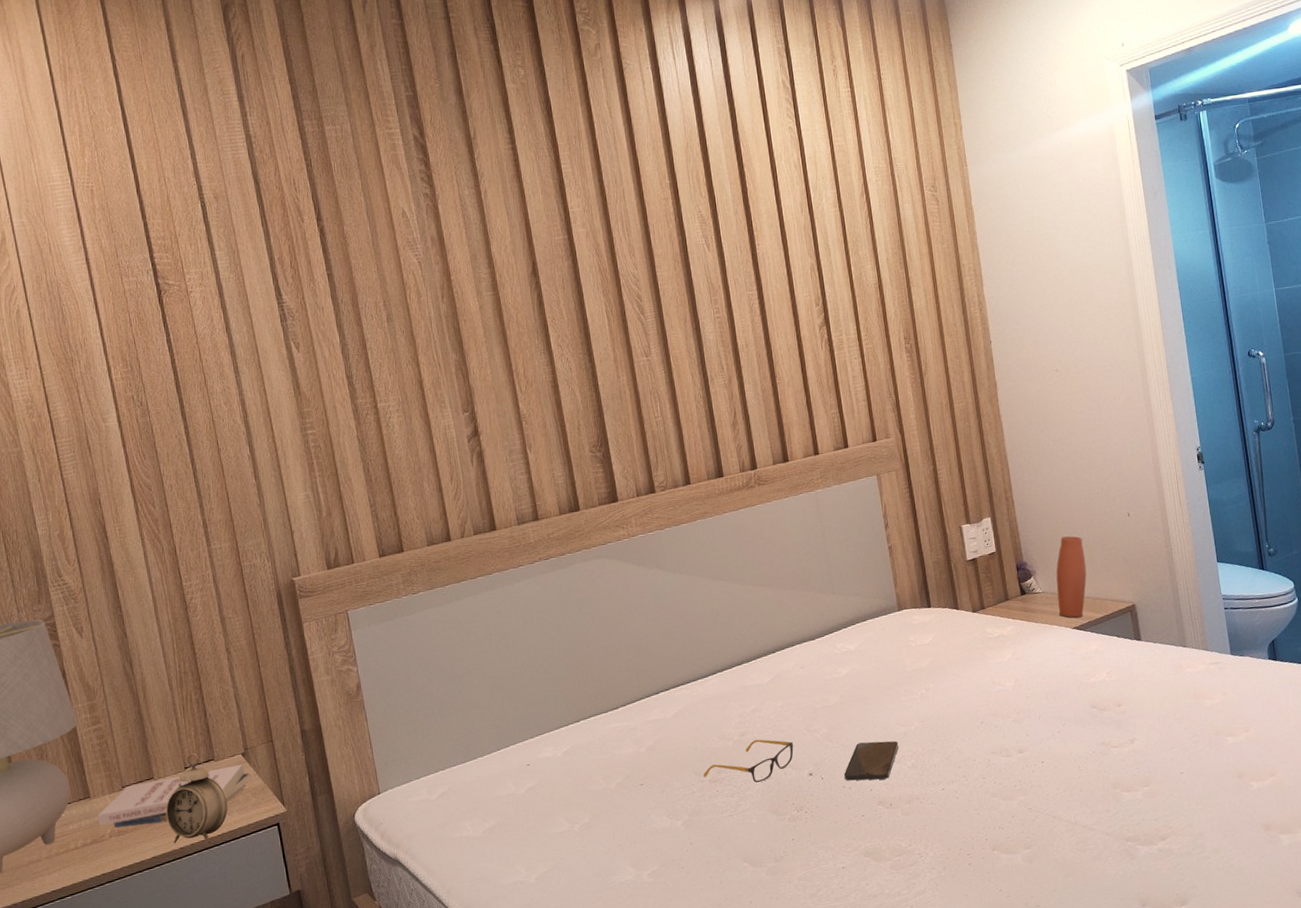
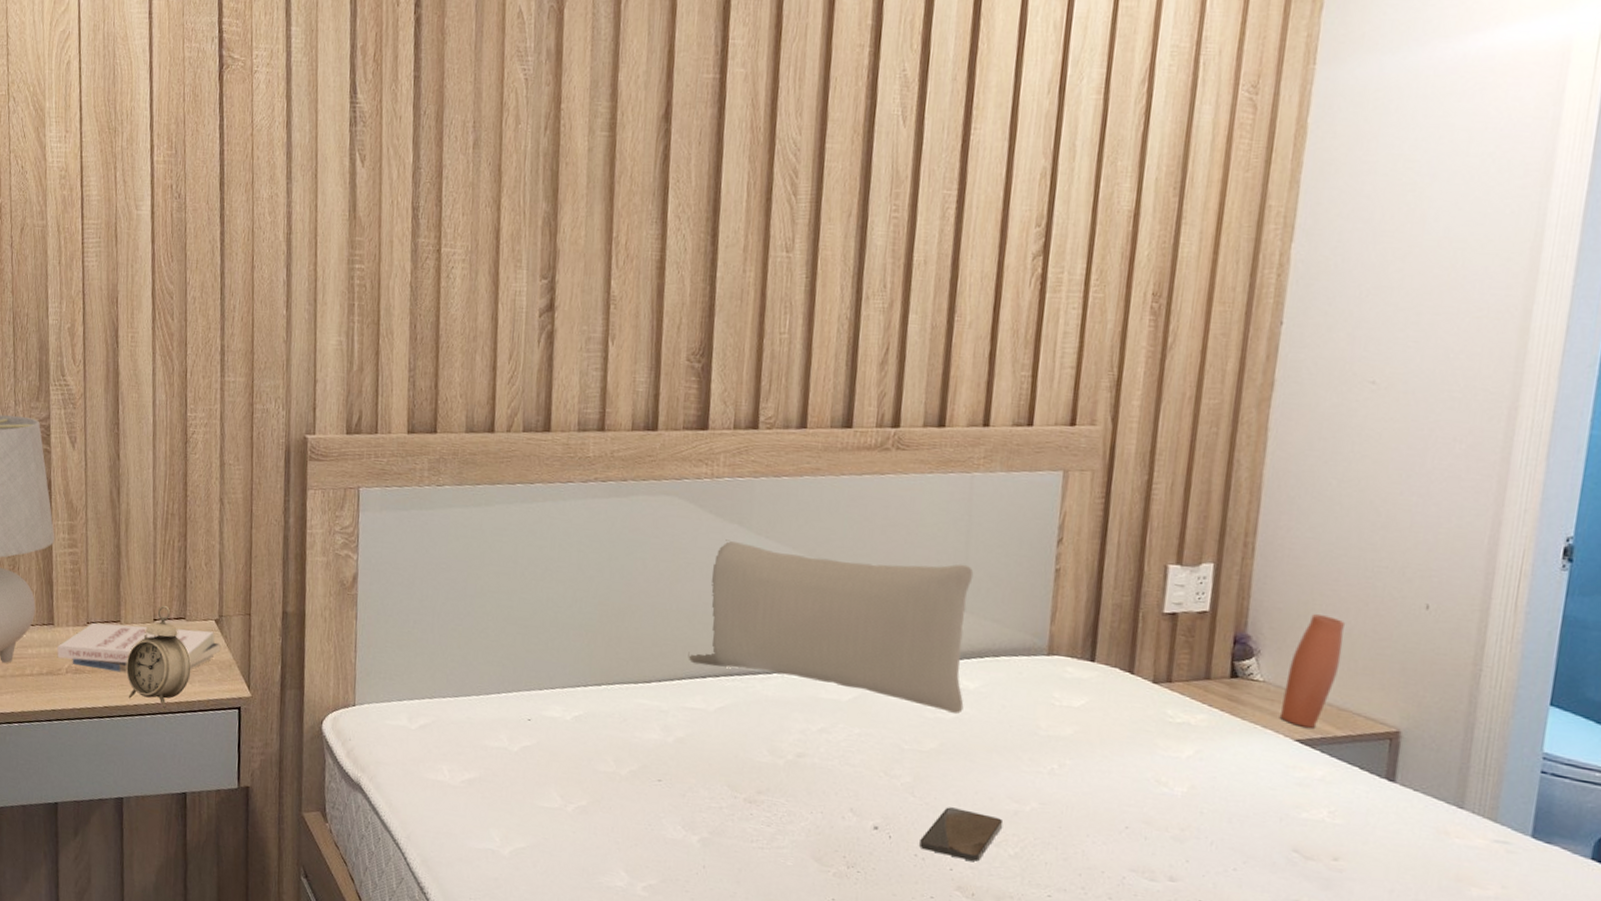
pillow: none [641,558,851,685] -> present [688,539,974,714]
eyeglasses: present [703,739,794,783] -> none [738,766,863,820]

